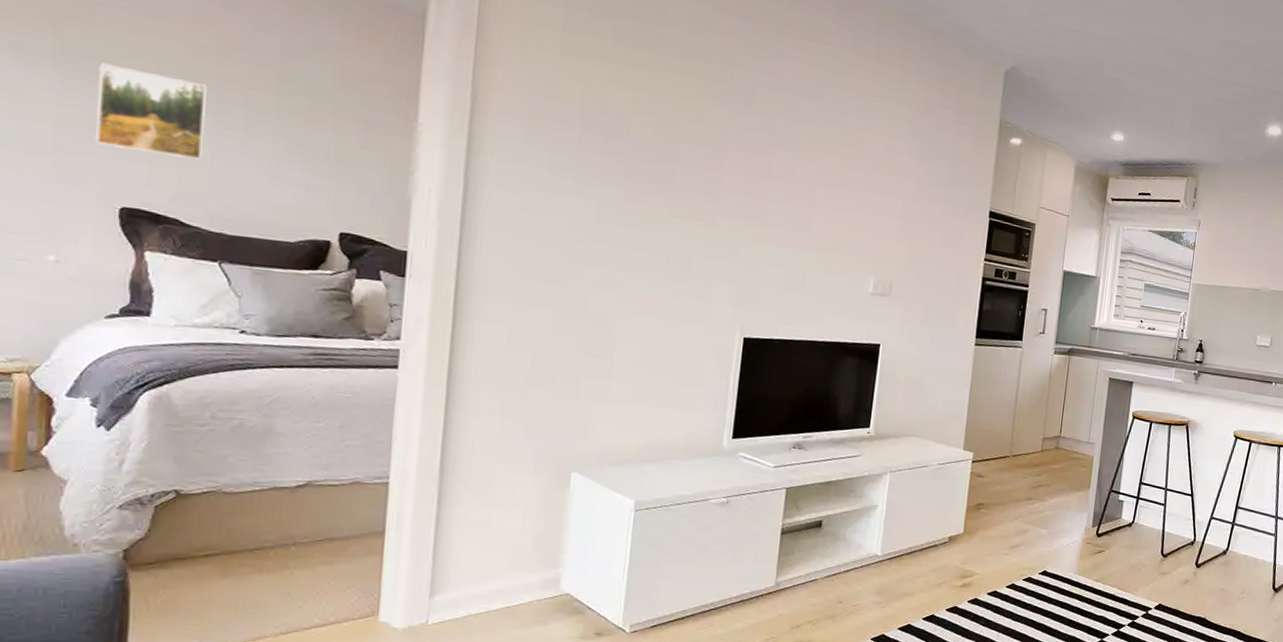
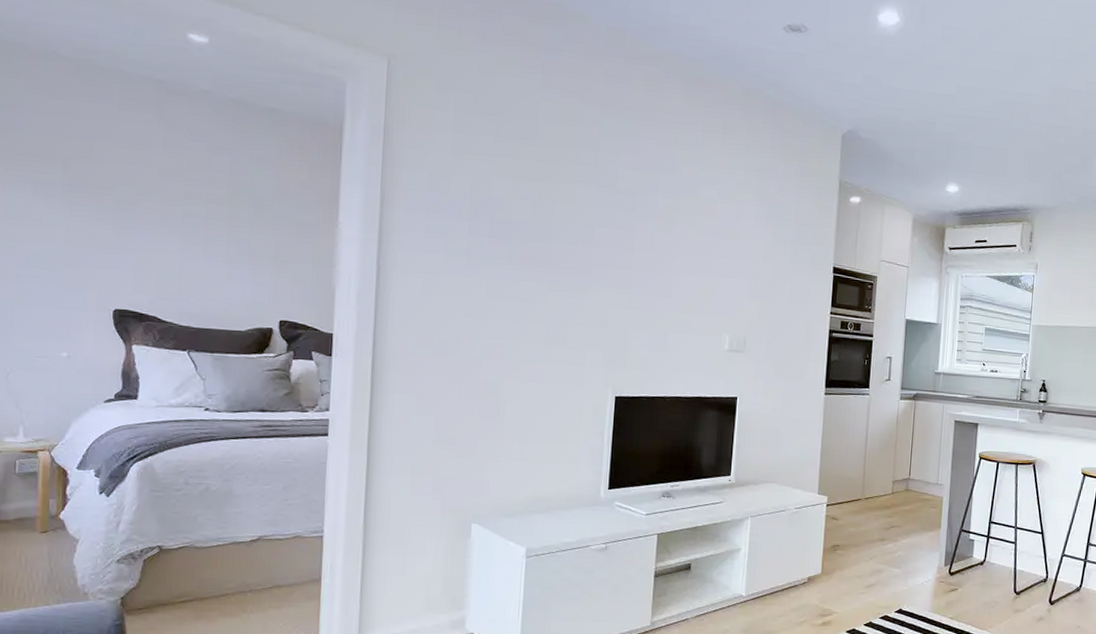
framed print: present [95,63,207,160] -> none [94,191,176,266]

